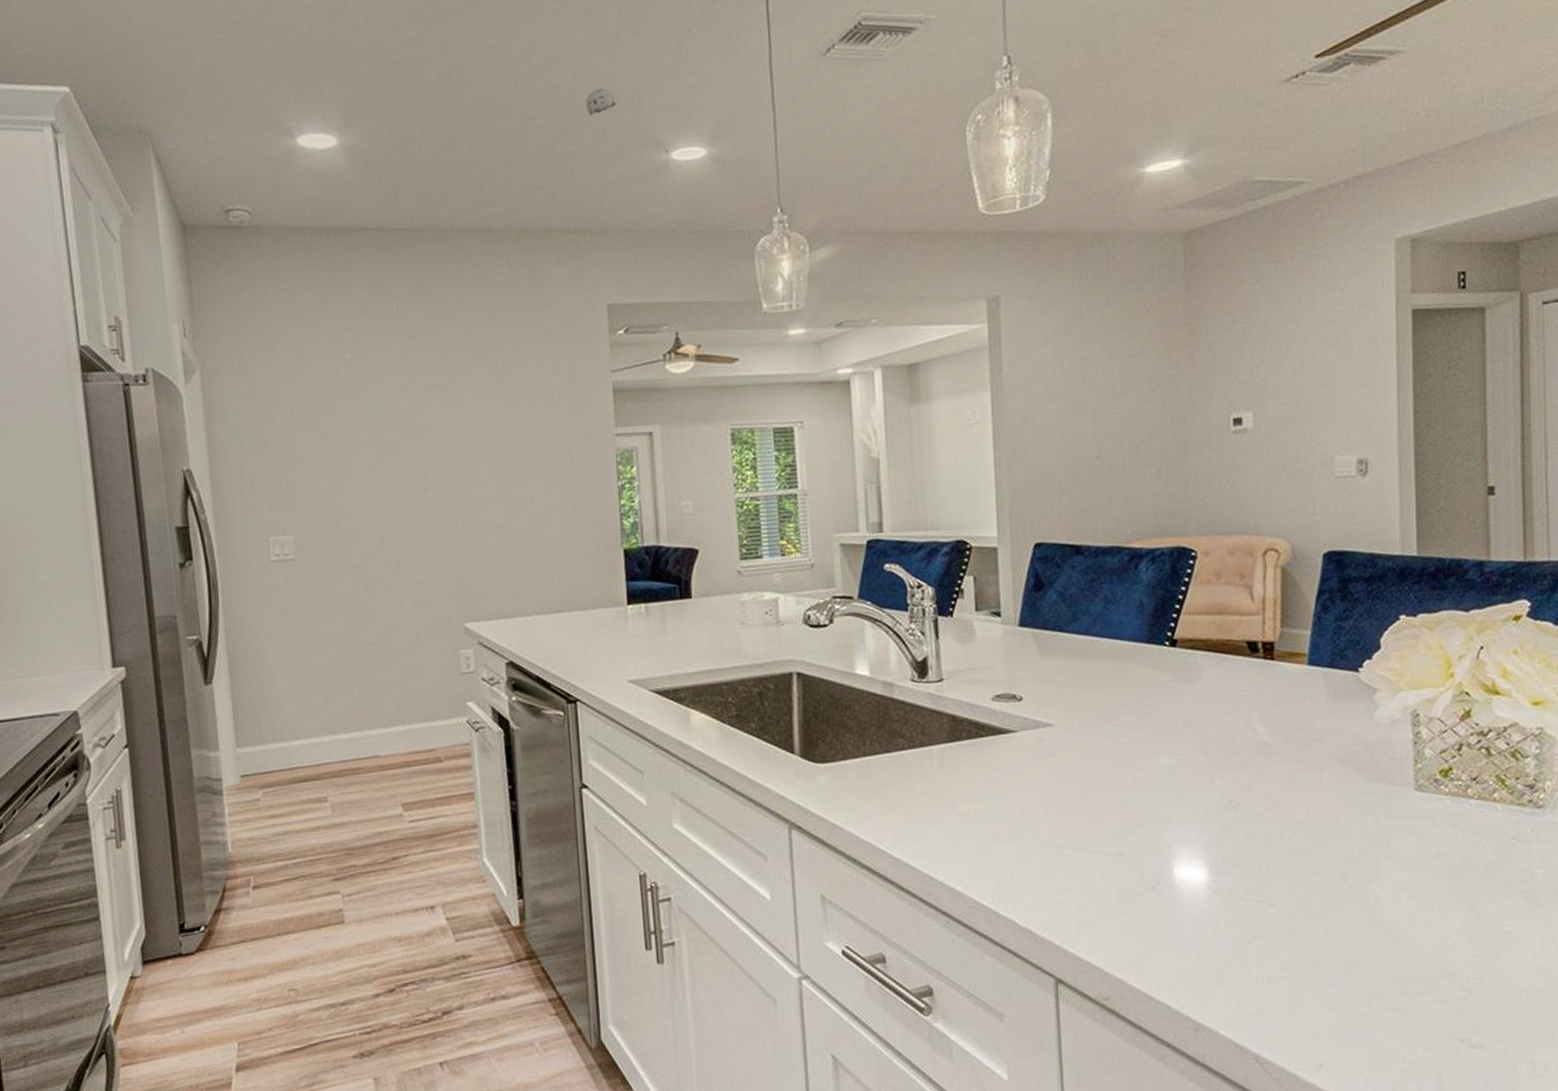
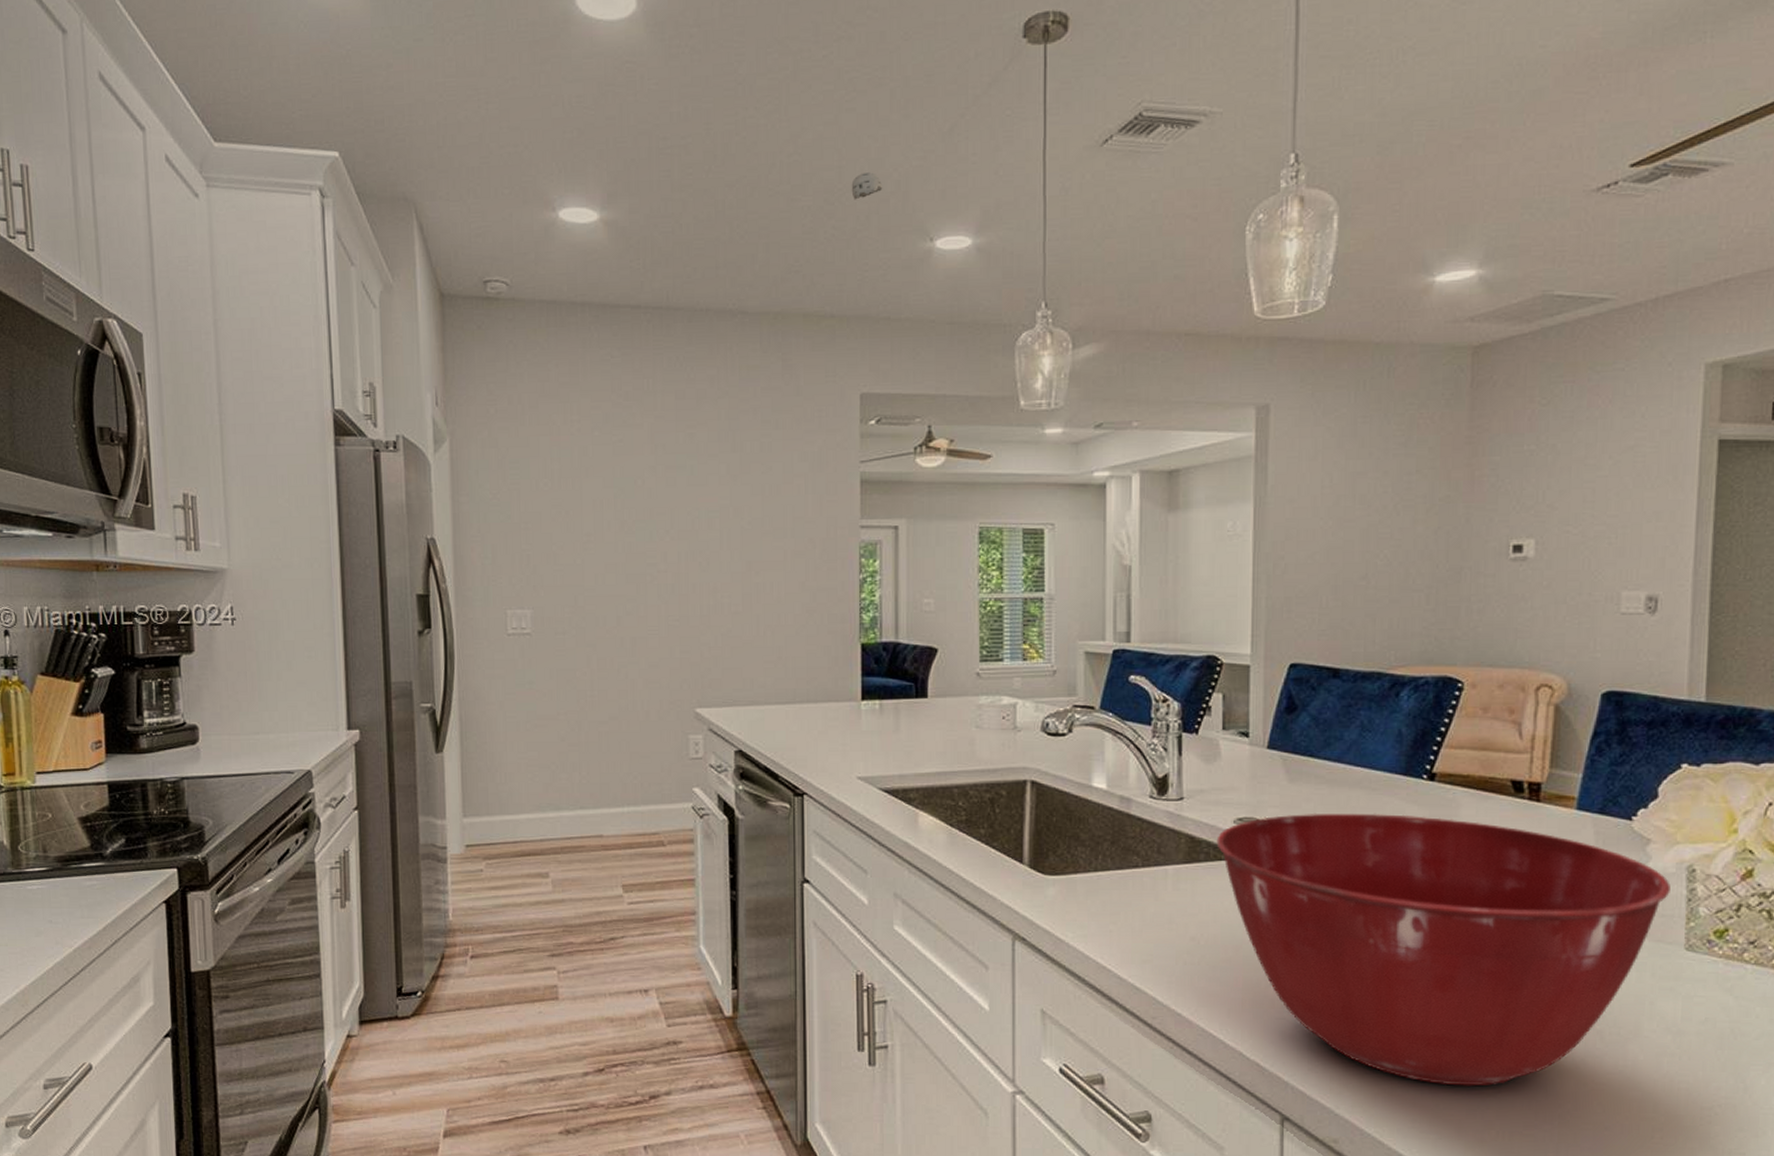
mixing bowl: none [977,681,1398,937] -> present [1216,813,1671,1086]

